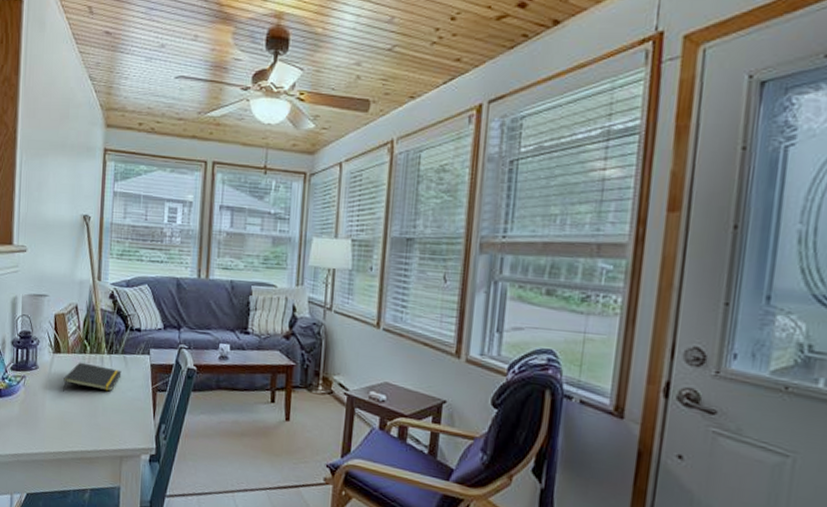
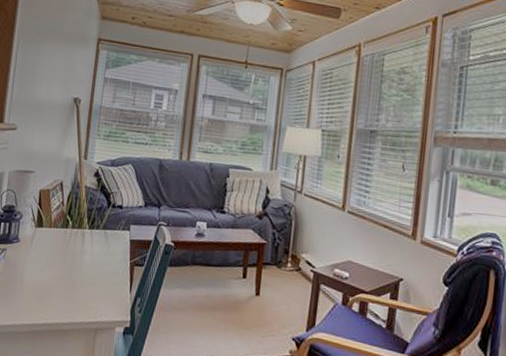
notepad: present [62,362,122,392] -> none [42,236,102,265]

